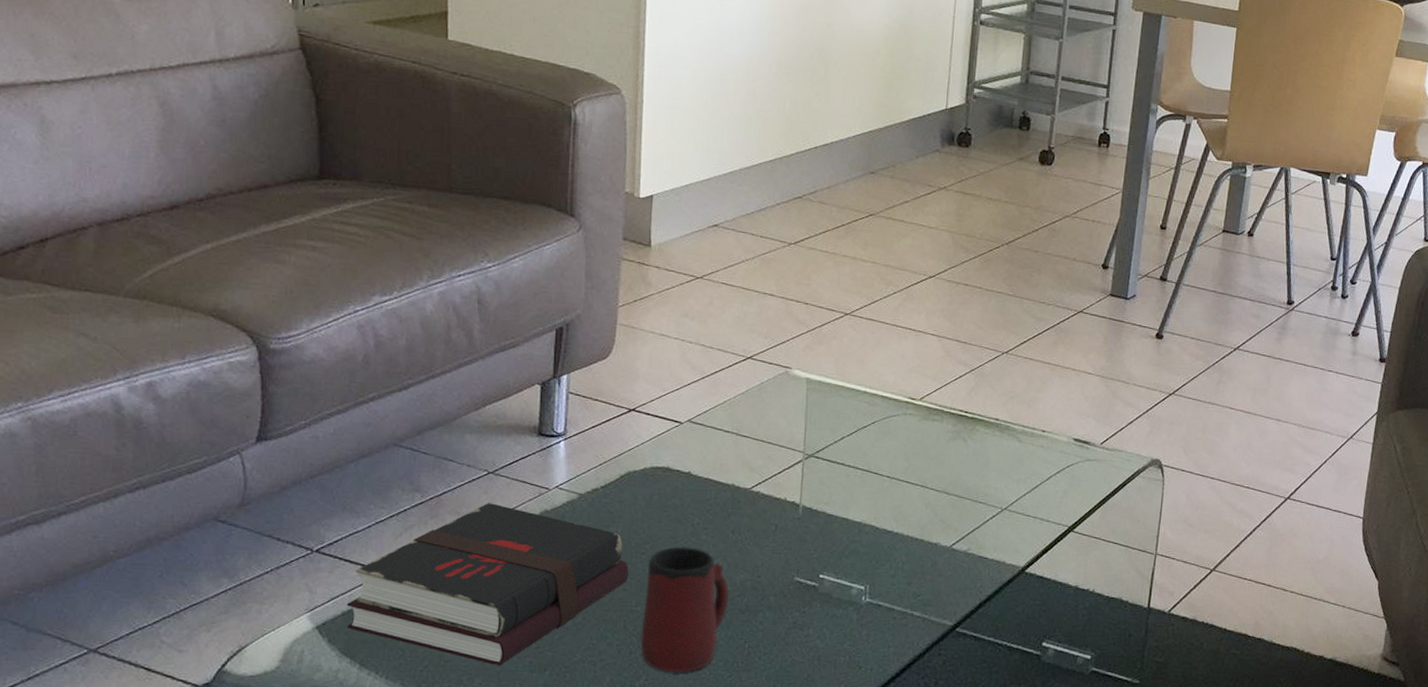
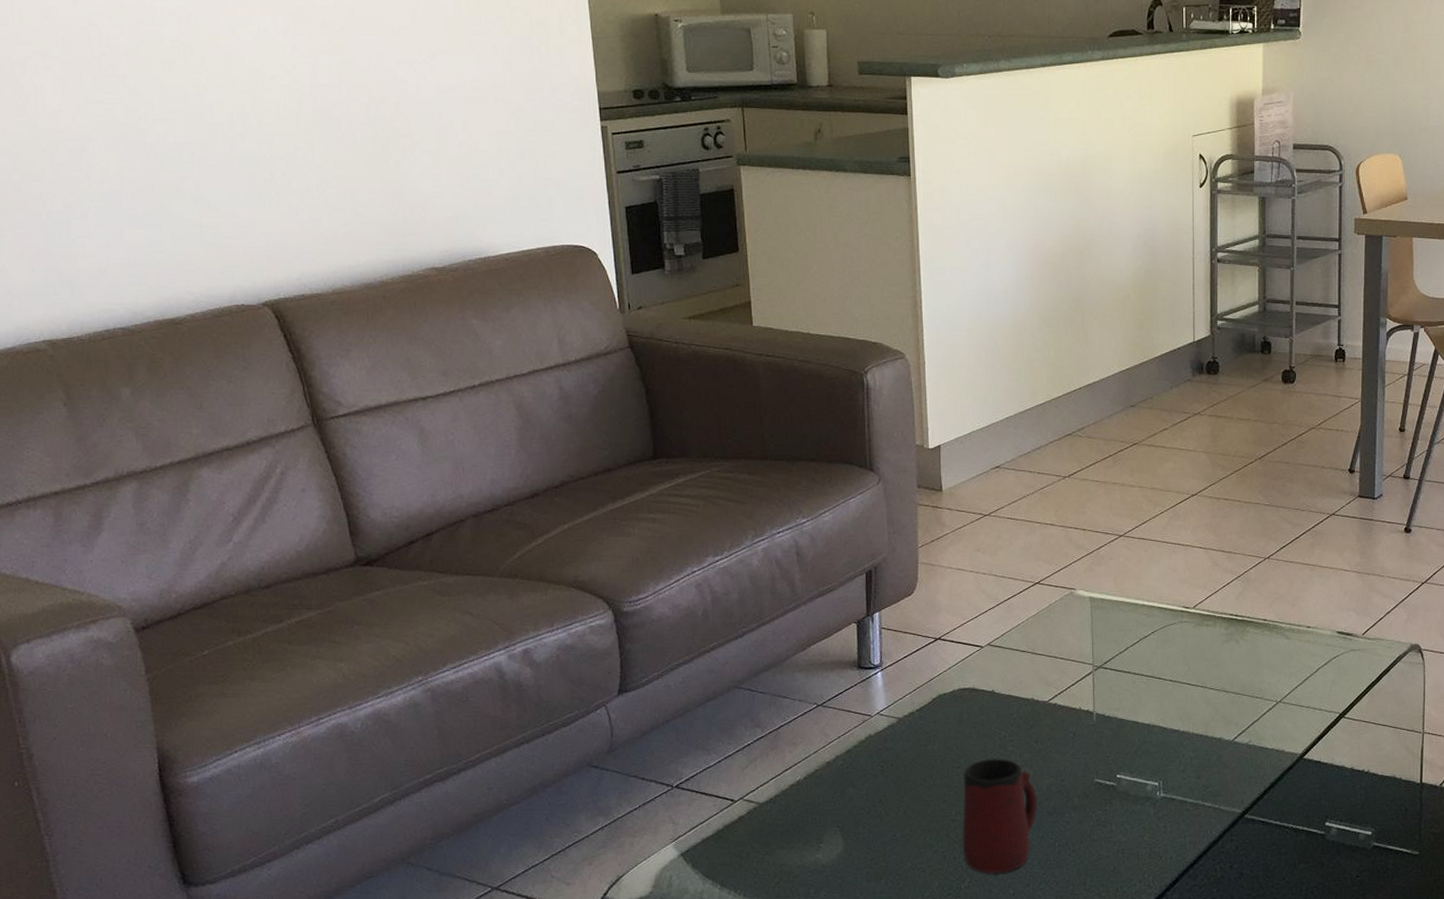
hardback book: present [347,503,629,665] -> none [706,732,947,878]

